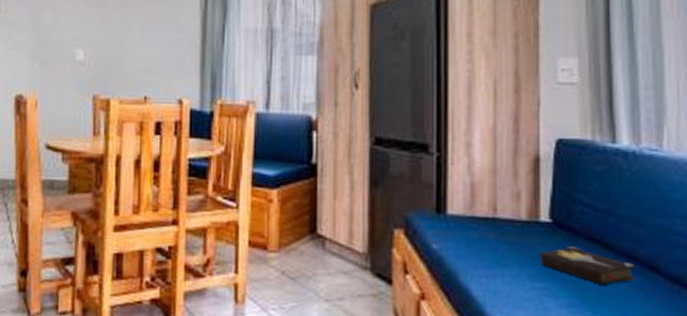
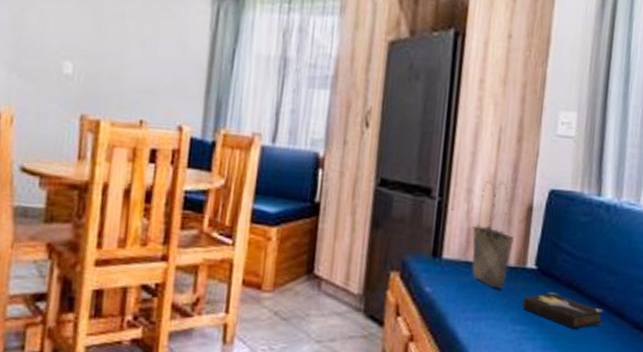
tote bag: none [475,133,522,244] -> present [472,180,514,289]

